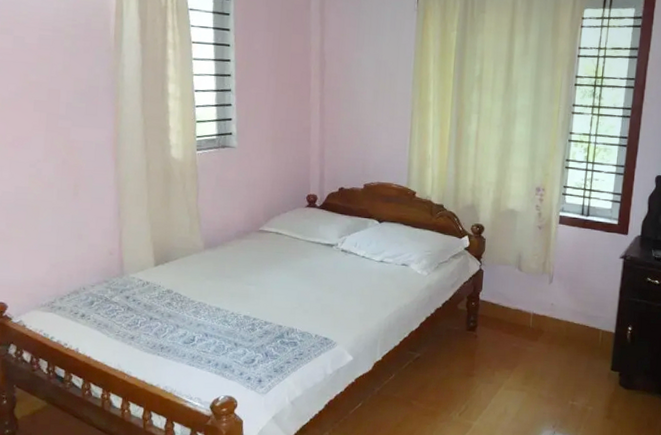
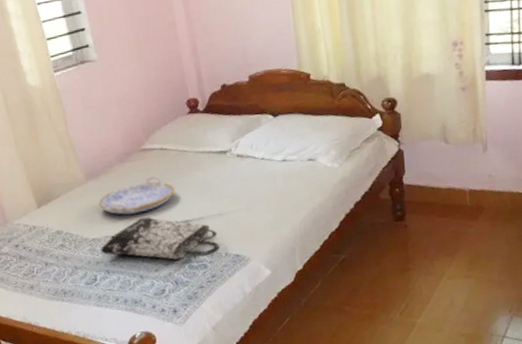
tote bag: none [203,291,312,334] -> present [100,217,219,260]
serving tray: none [211,255,282,286] -> present [98,176,176,215]

